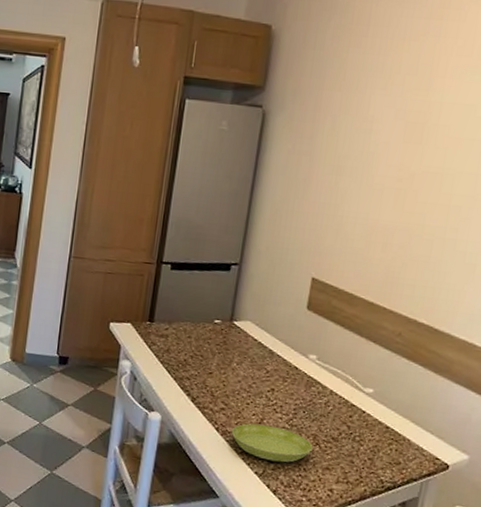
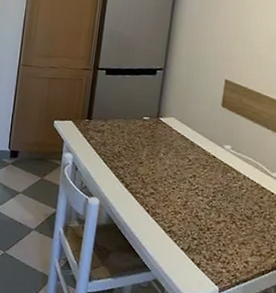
saucer: present [231,423,313,463] -> none [160,205,230,239]

